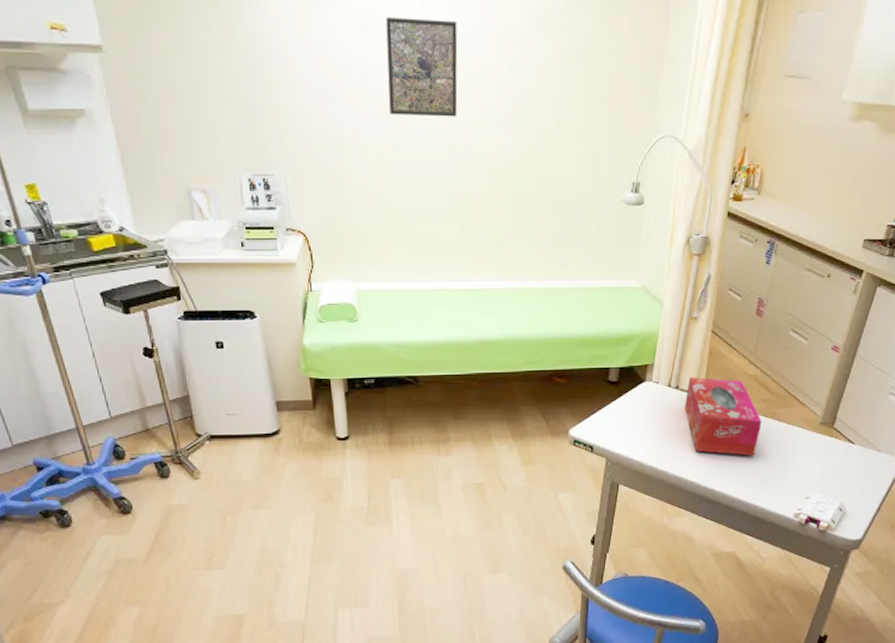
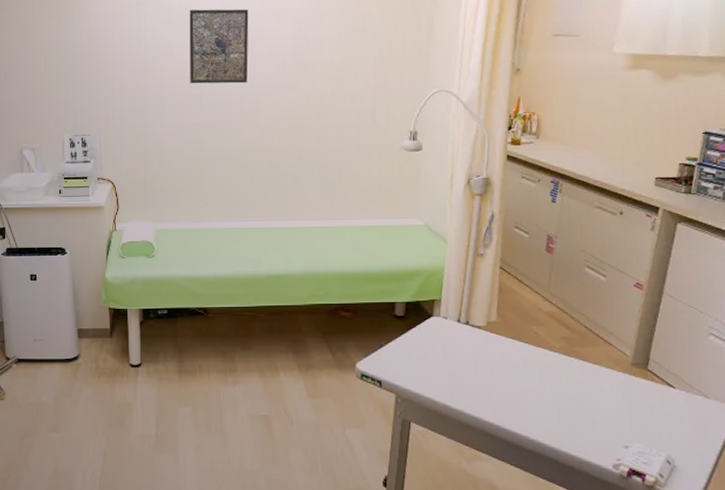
tissue box: present [684,377,762,456] -> none [476,313,564,397]

